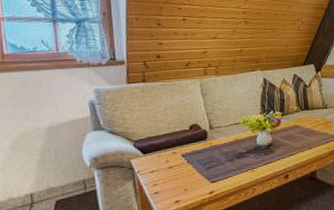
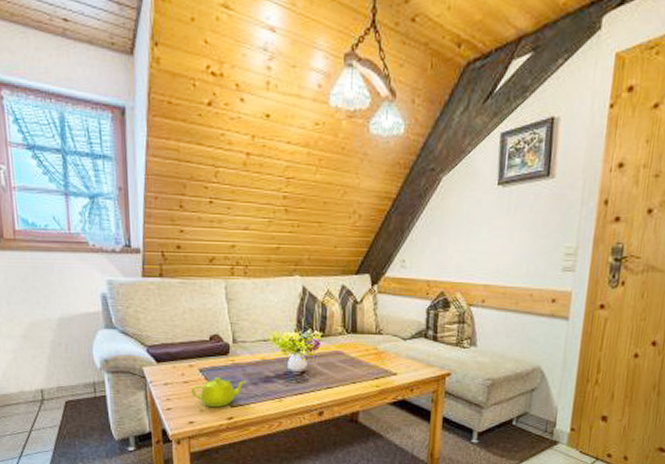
teapot: none [175,159,224,186] -> present [191,377,247,408]

